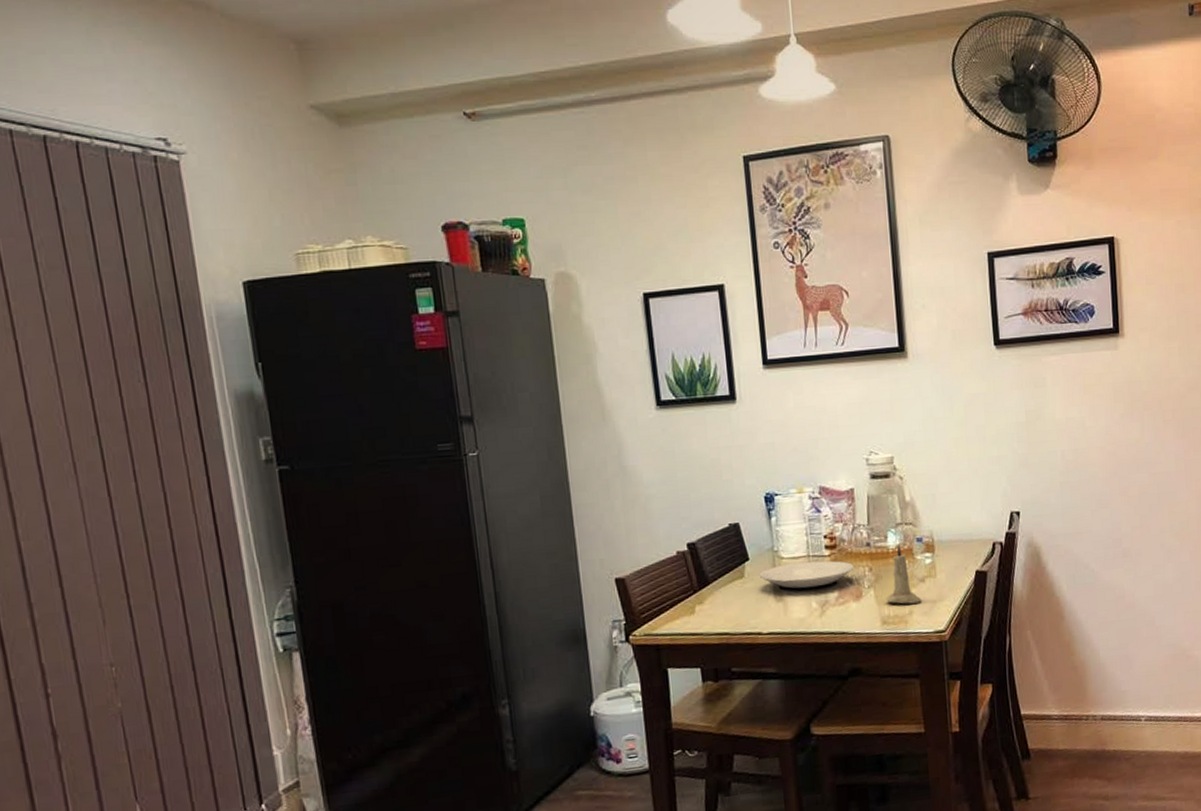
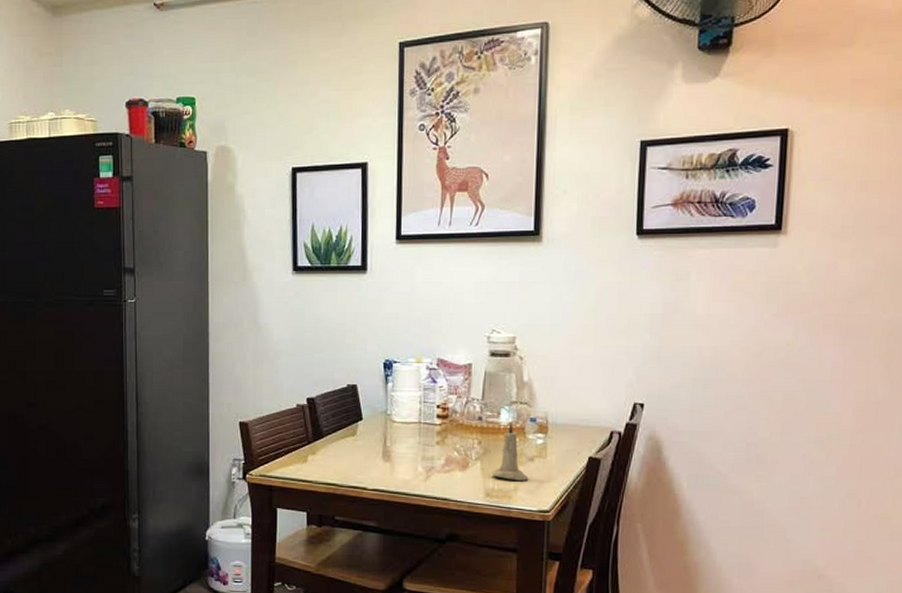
plate: present [759,560,854,592] -> none [370,428,463,456]

